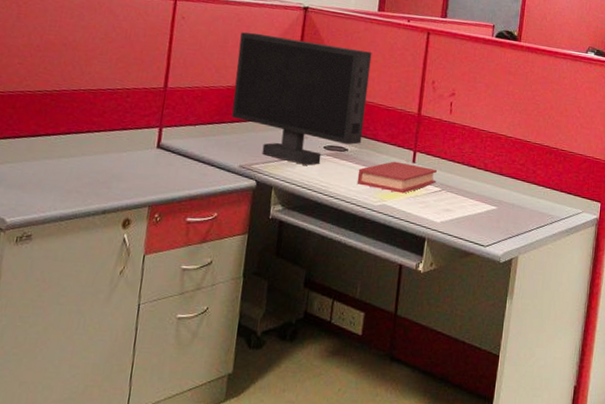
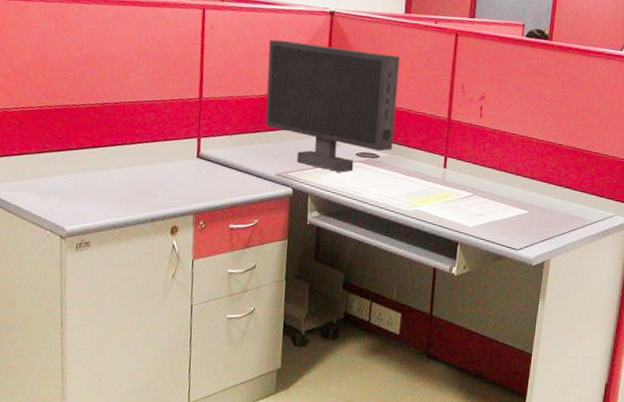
book: present [356,161,438,194] -> none [389,167,469,199]

